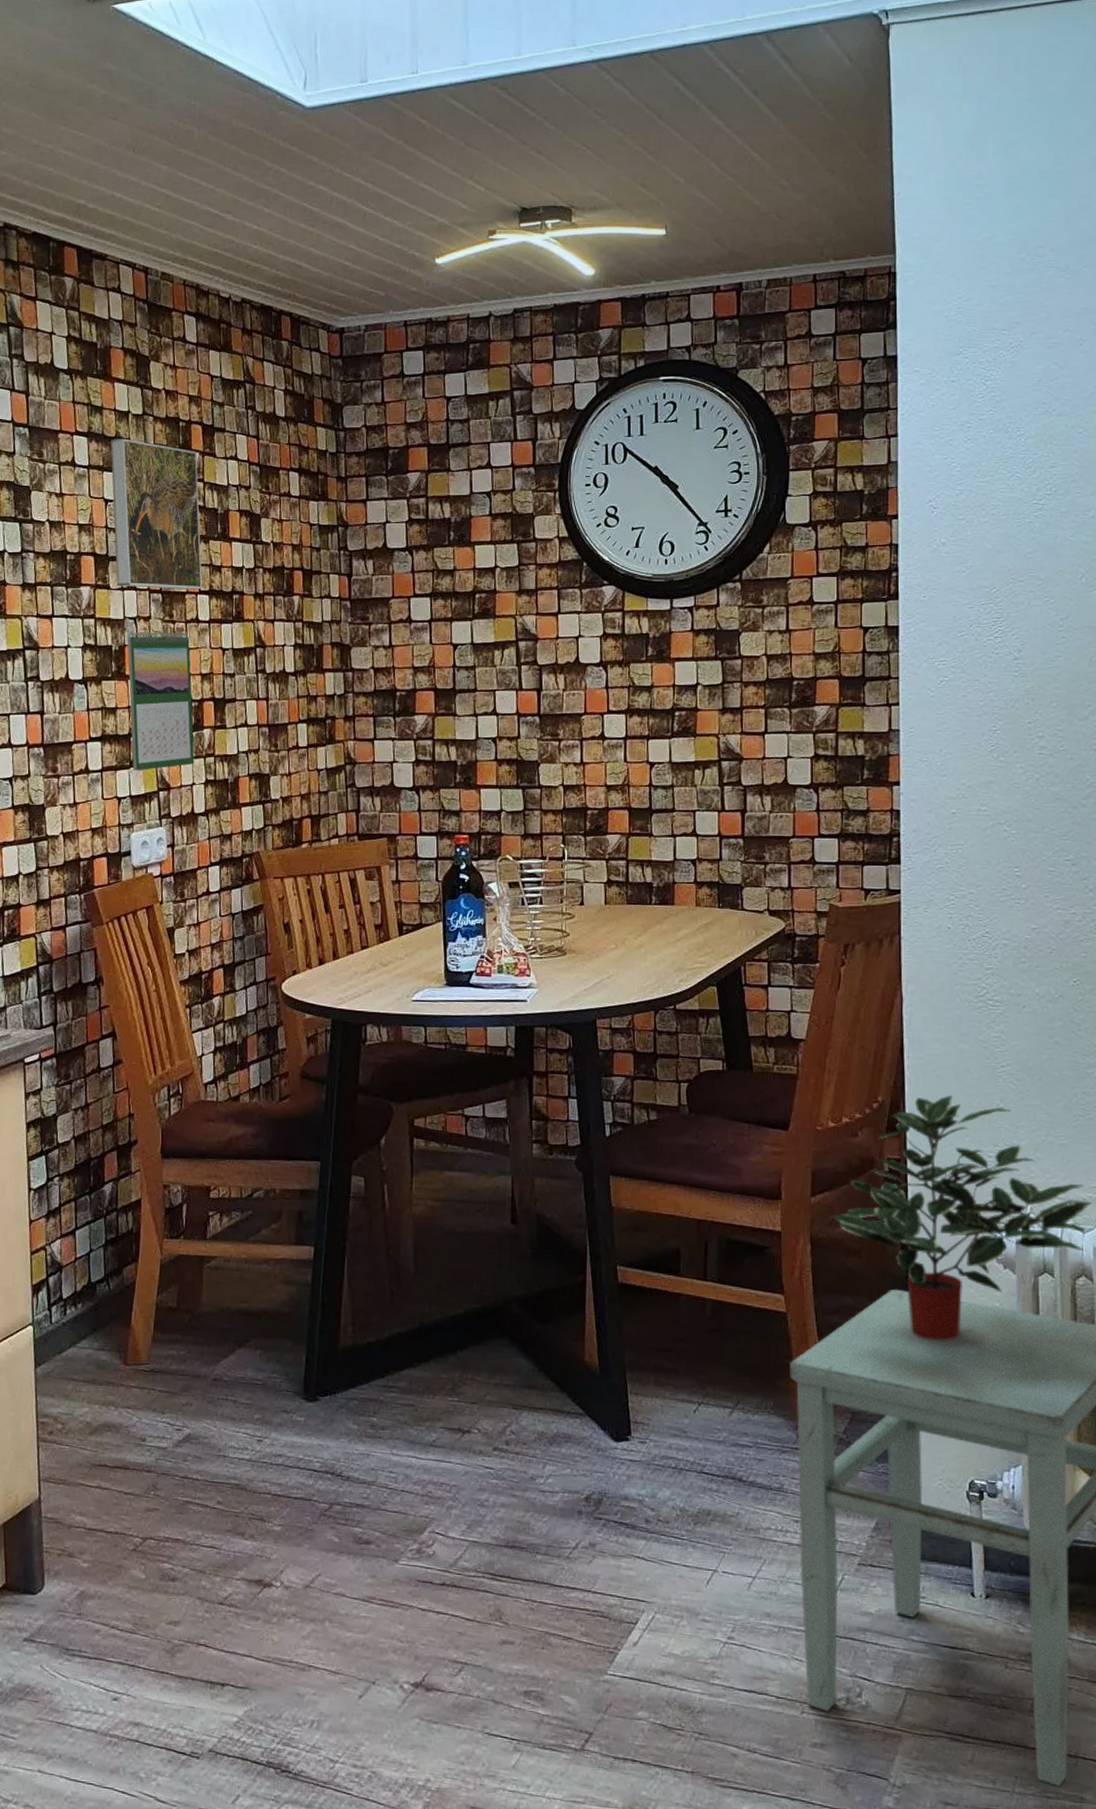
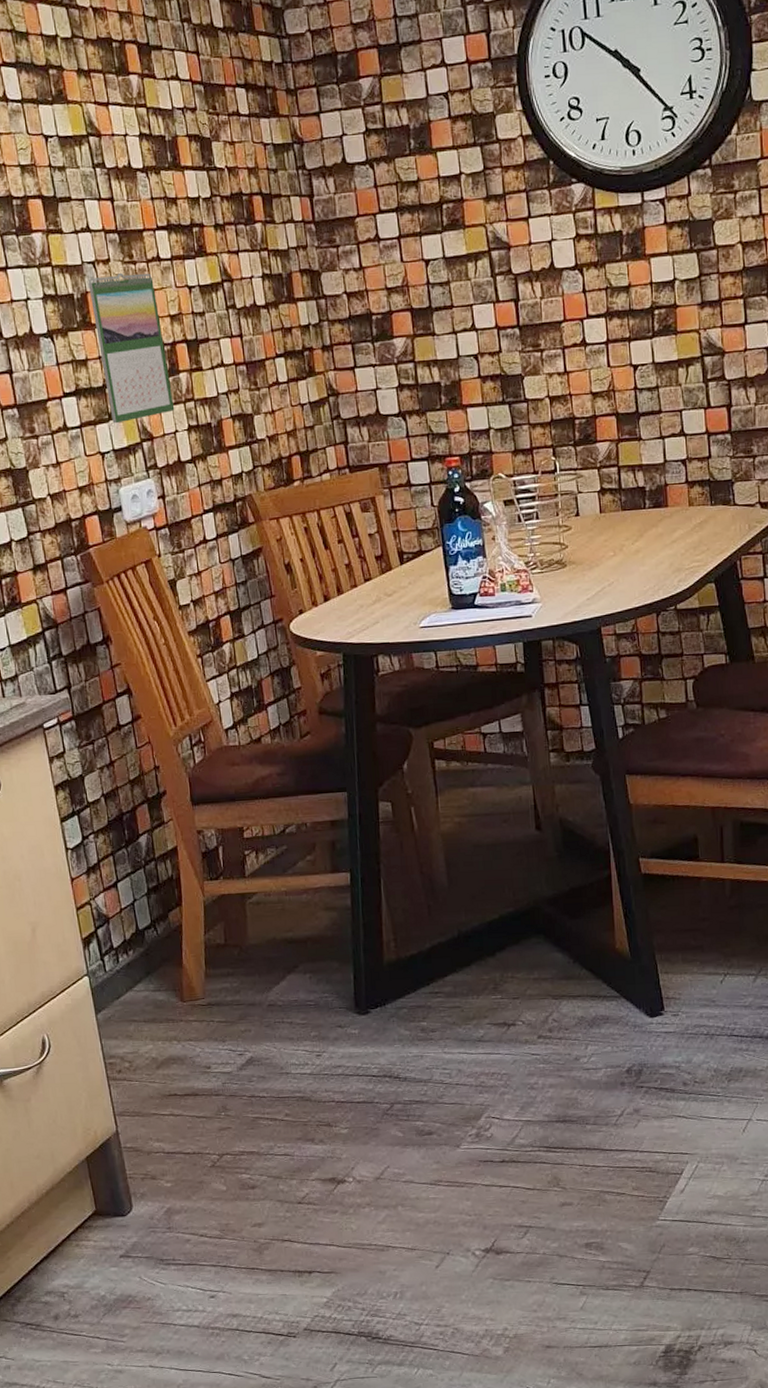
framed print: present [110,438,203,589] -> none [42,65,160,230]

